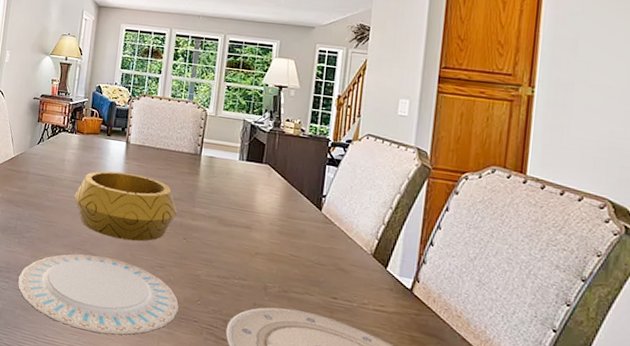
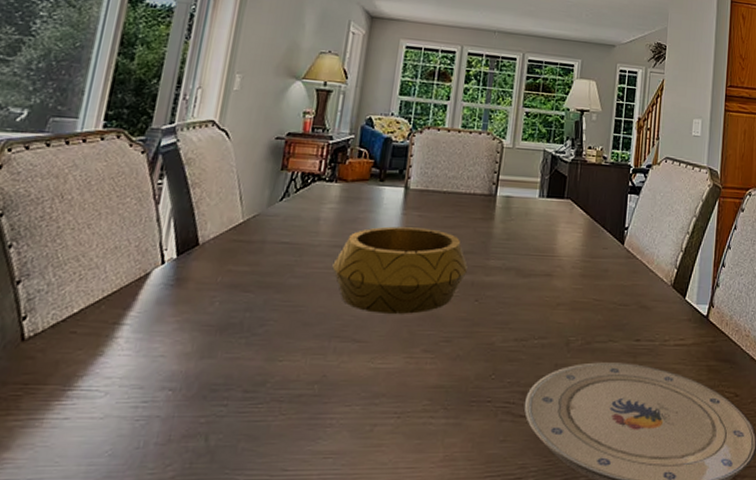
plate: present [18,254,179,335] -> none [243,341,469,449]

